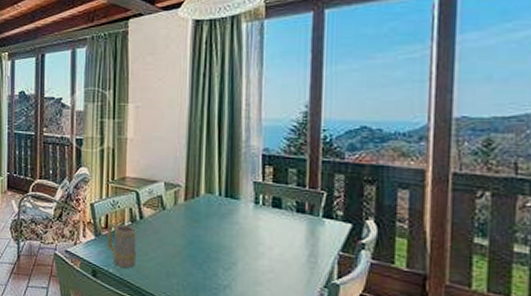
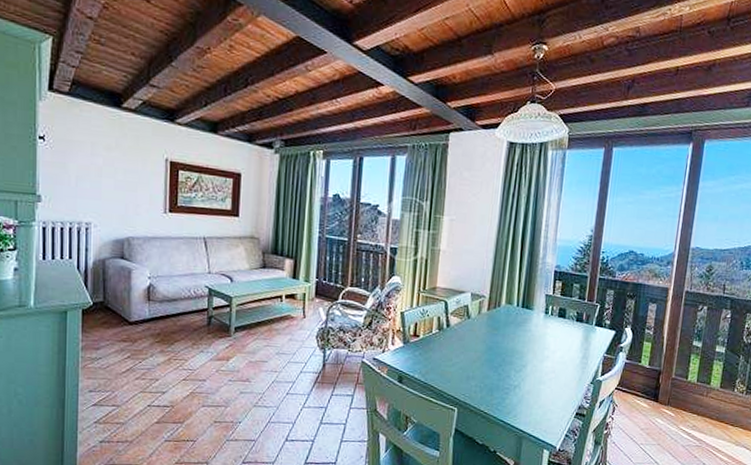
mug: present [106,222,136,268] -> none [414,330,442,373]

